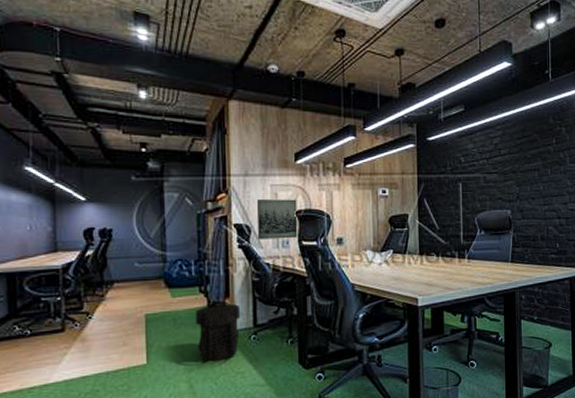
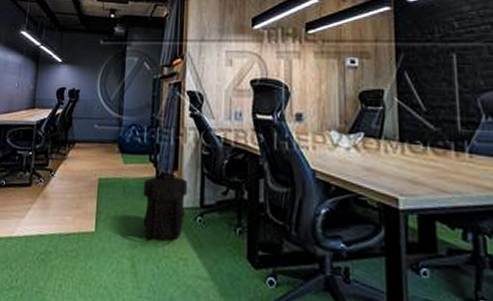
wall art: present [256,199,298,240] -> none [209,66,253,111]

